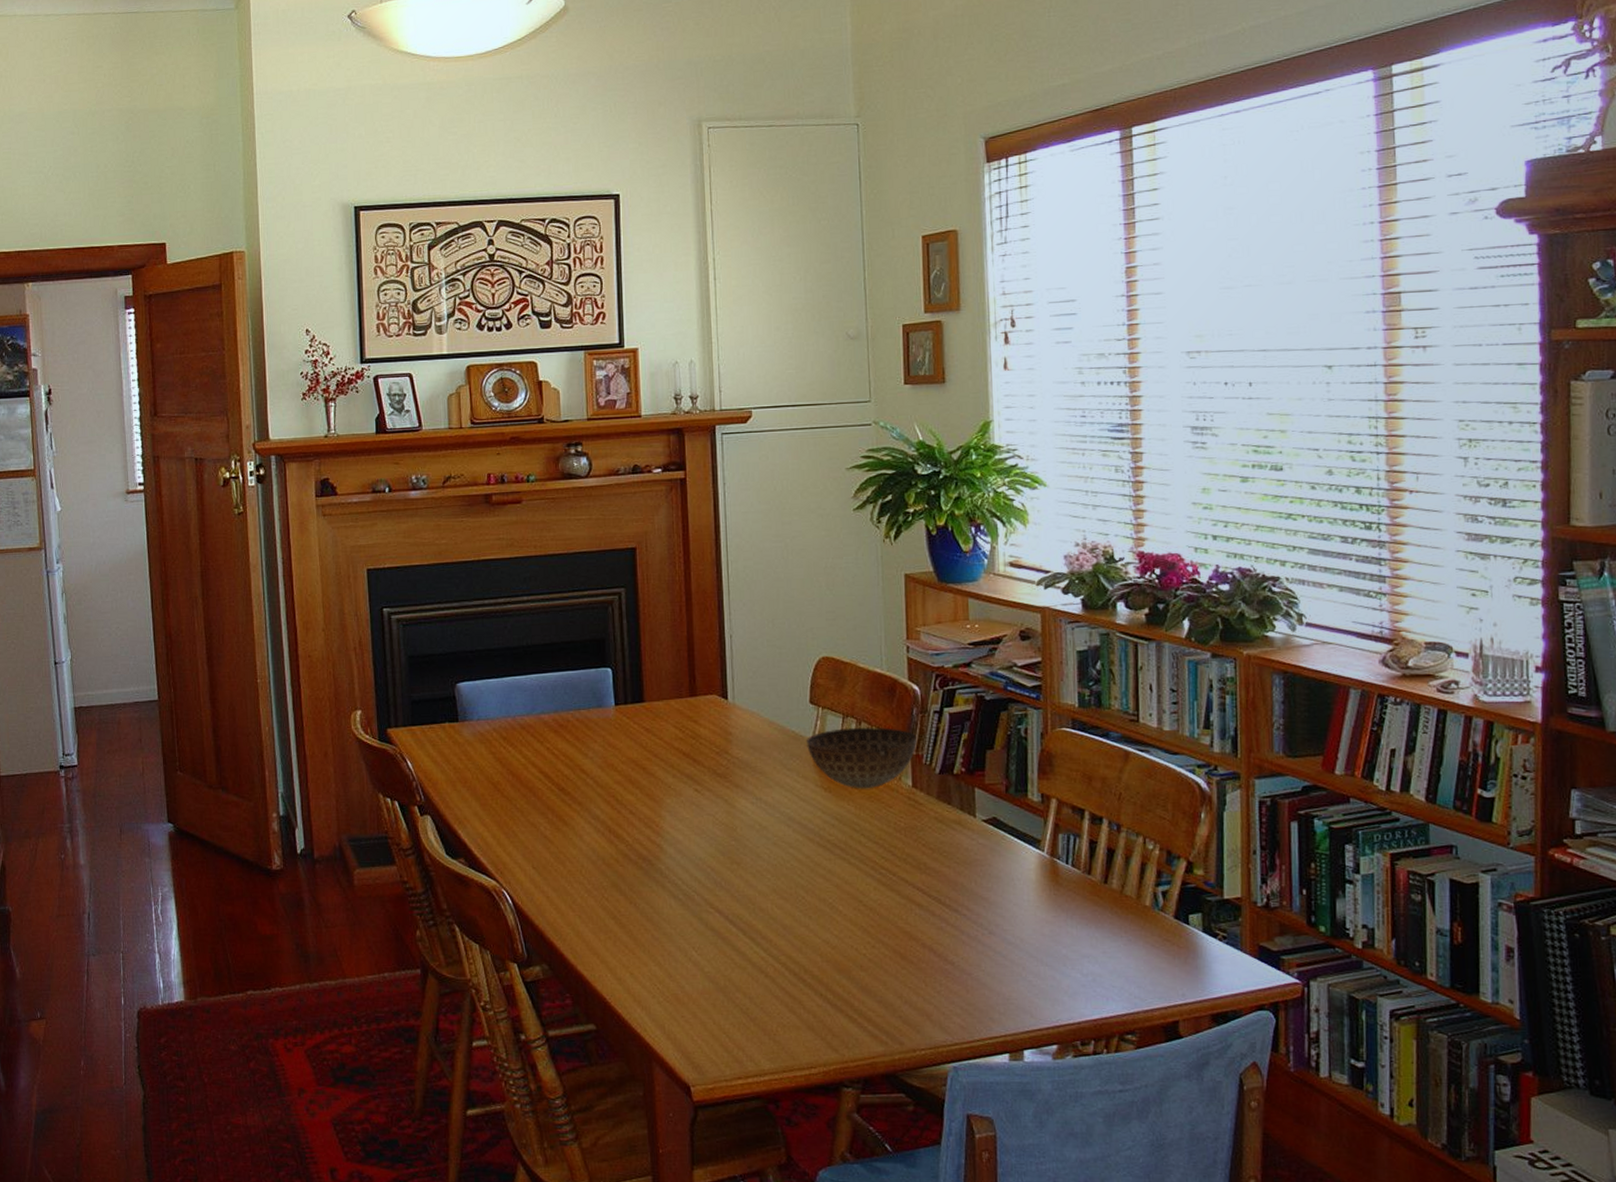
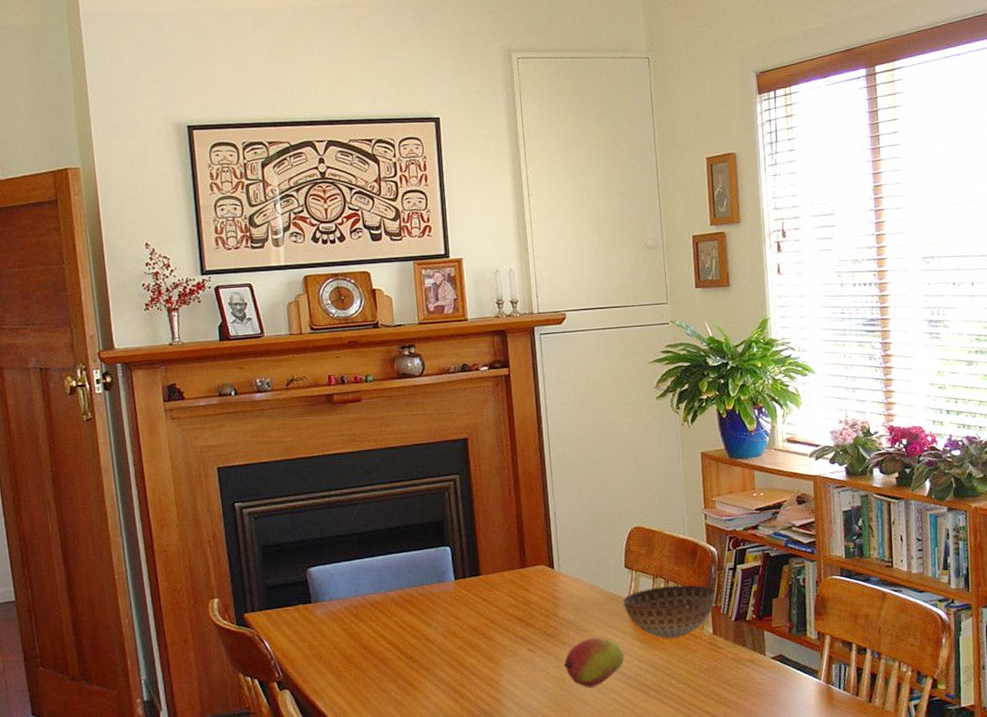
fruit: none [734,782,806,839] -> present [563,637,624,688]

